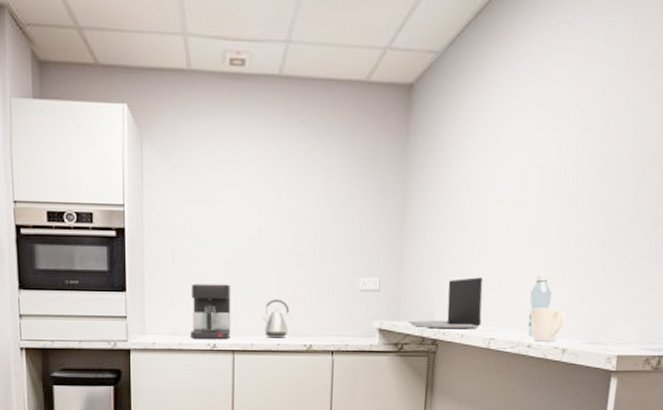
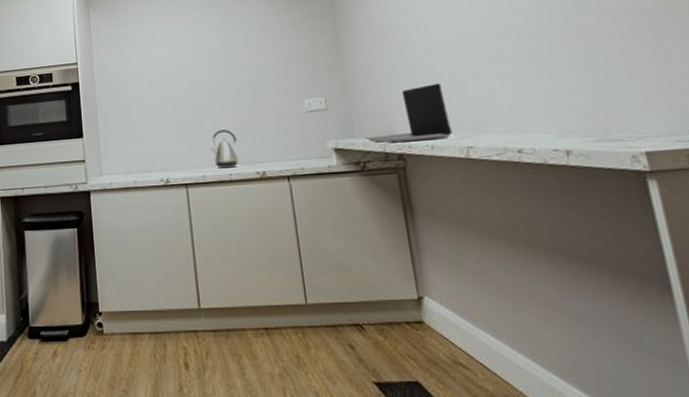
coffee maker: present [190,284,231,340] -> none [141,121,182,176]
bottle: present [528,273,552,336] -> none [503,70,533,140]
mug: present [530,308,565,342] -> none [508,105,558,145]

